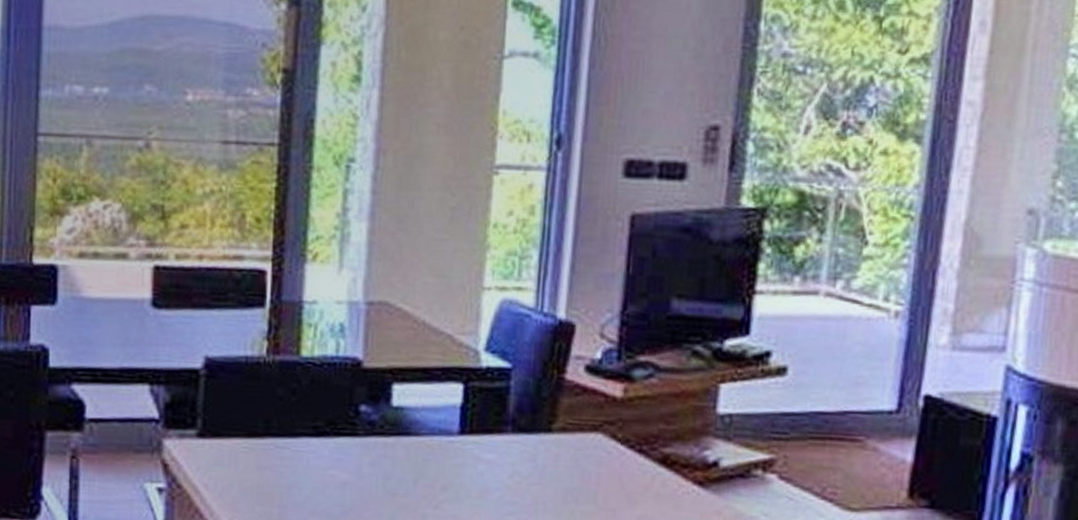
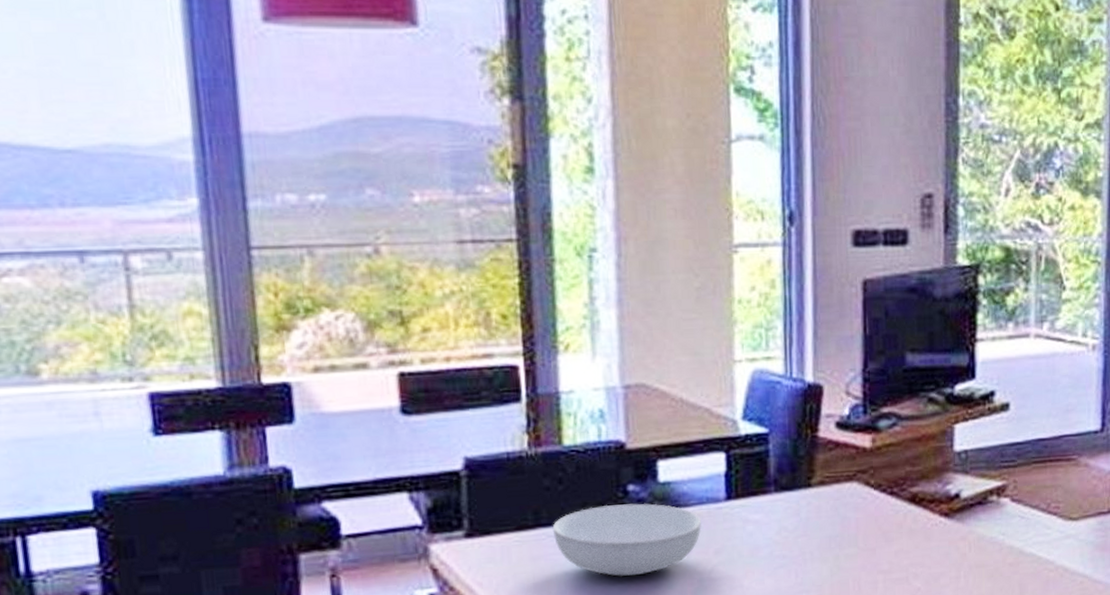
serving bowl: none [281,422,431,501] -> present [552,503,702,577]

